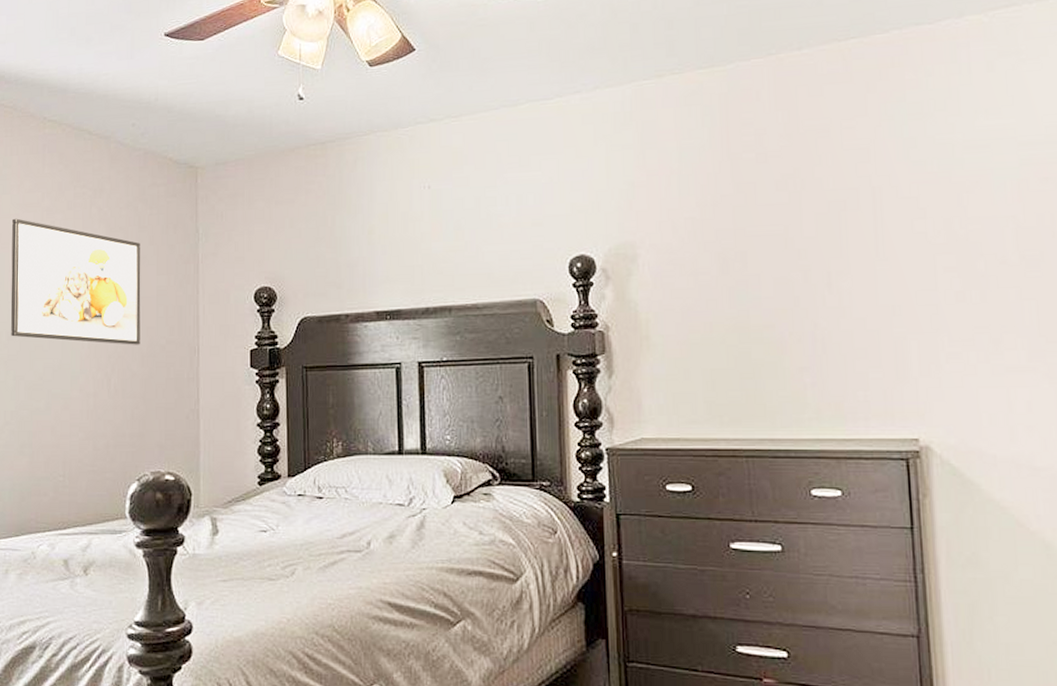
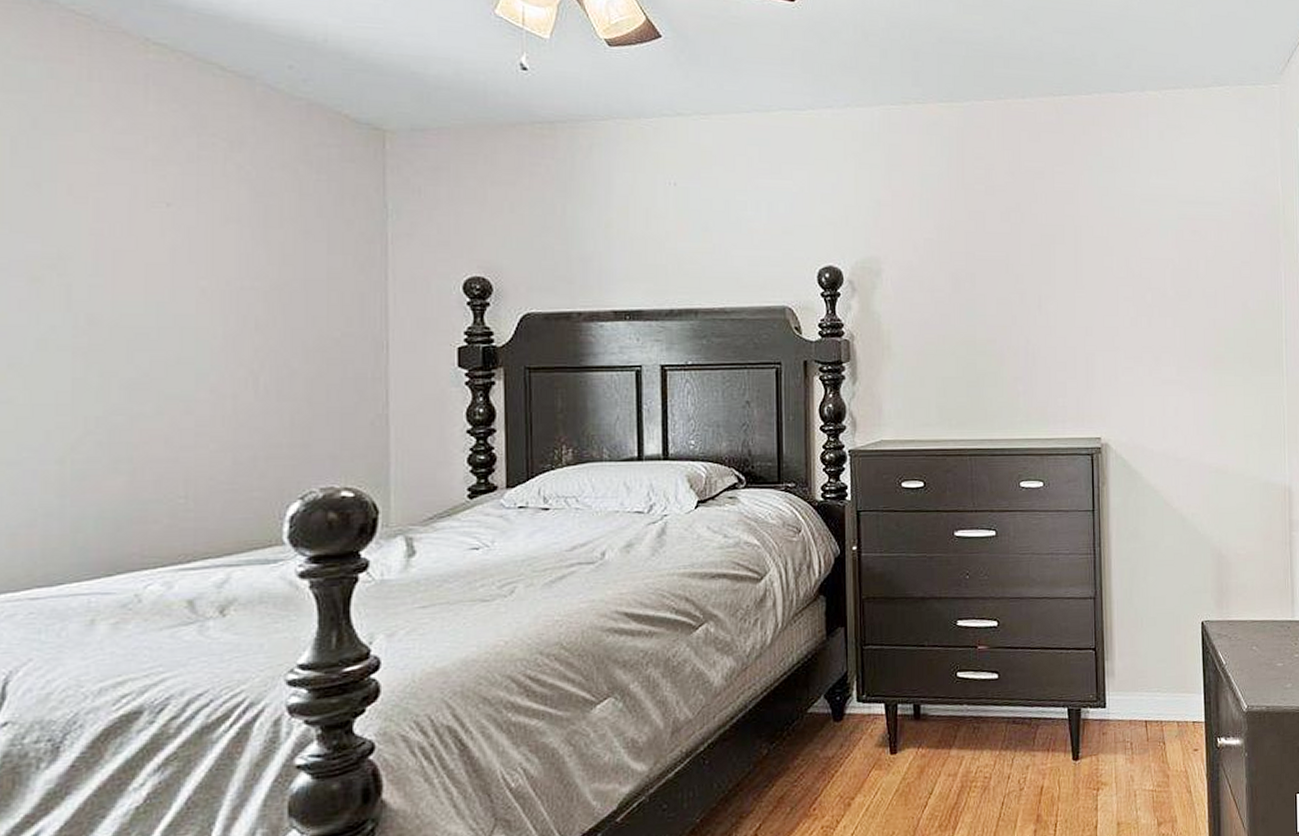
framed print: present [10,218,141,345] -> none [92,165,304,337]

